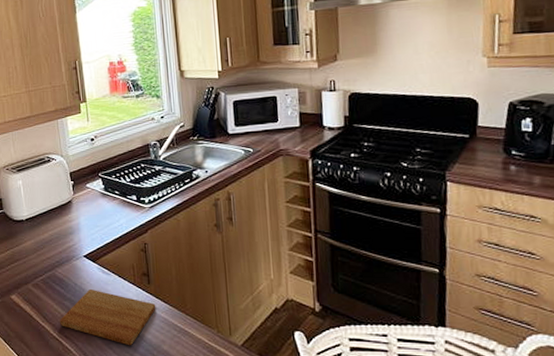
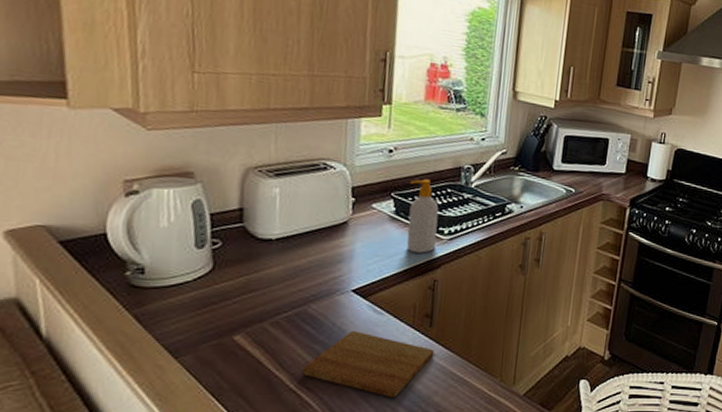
soap bottle: none [111,158,140,221] -> present [407,179,439,253]

